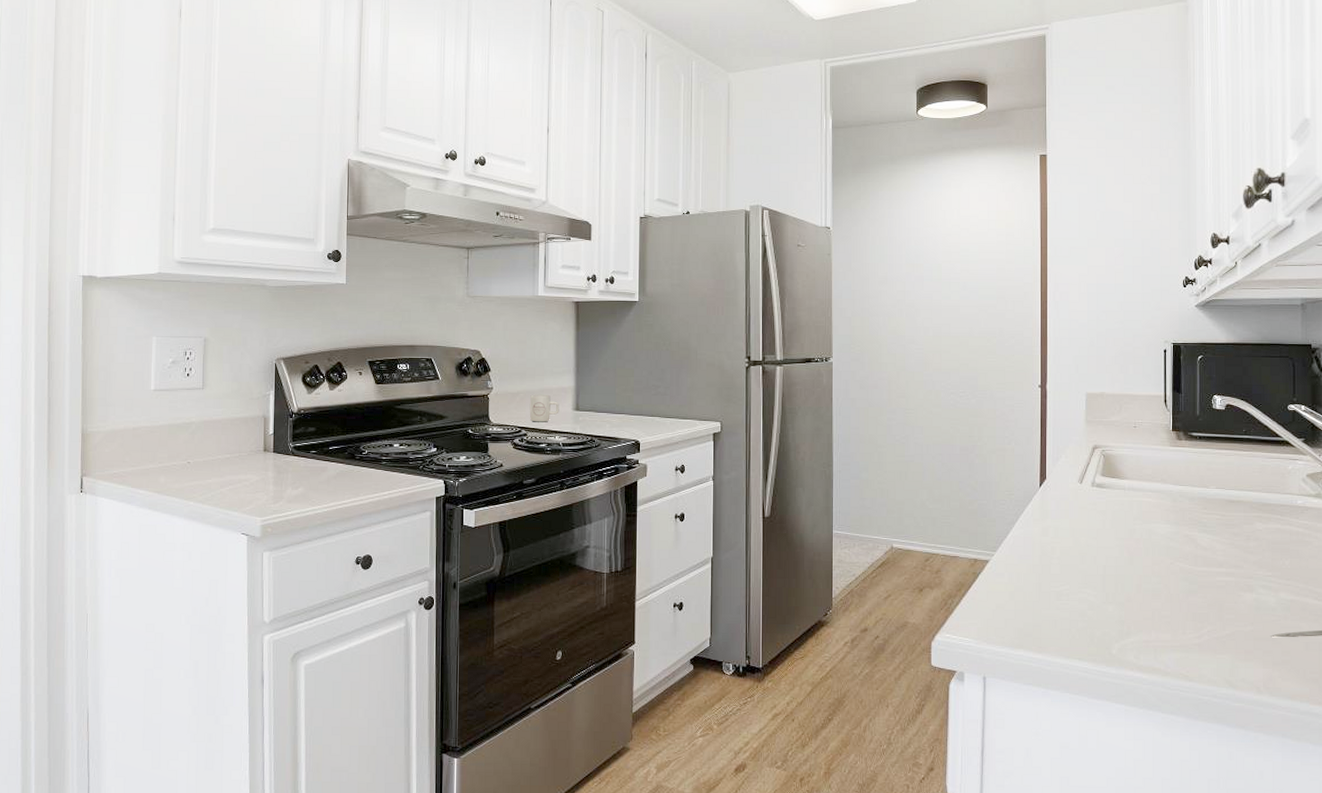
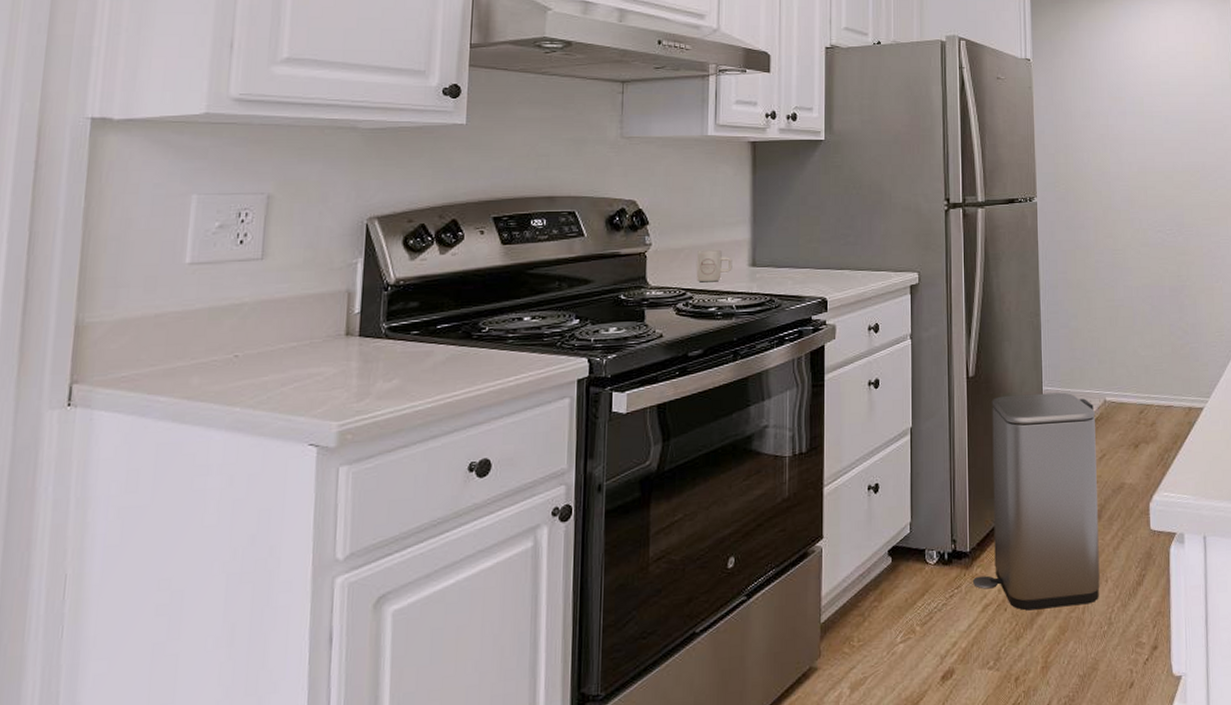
pedal bin: none [765,536,883,724] -> present [973,392,1100,611]

